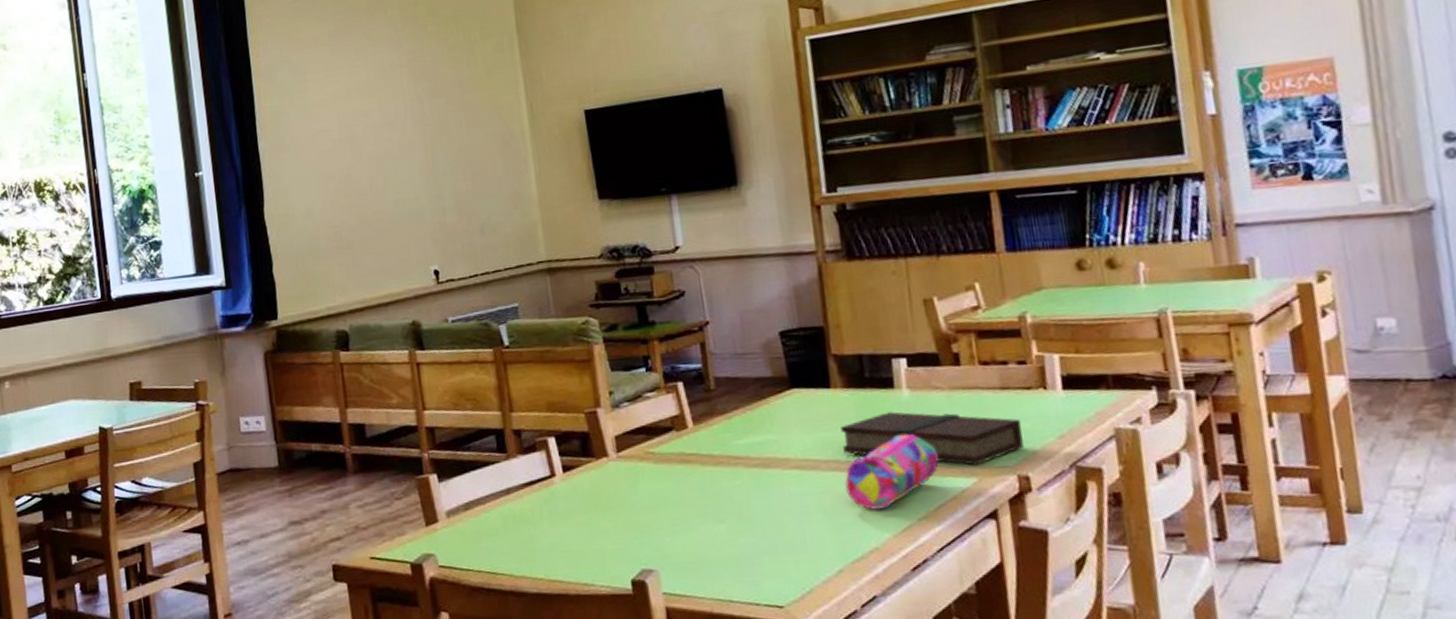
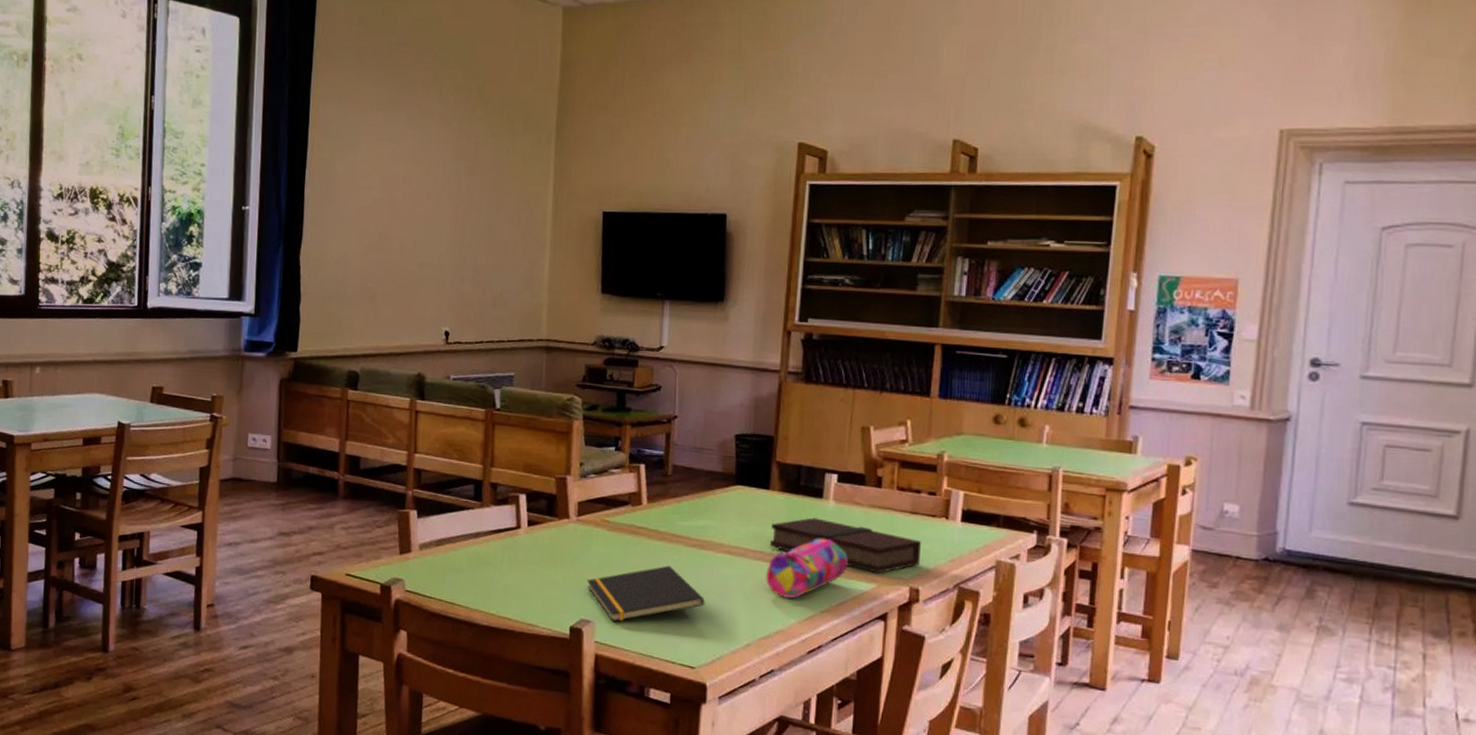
notepad: none [640,493,782,568] -> present [586,565,705,623]

